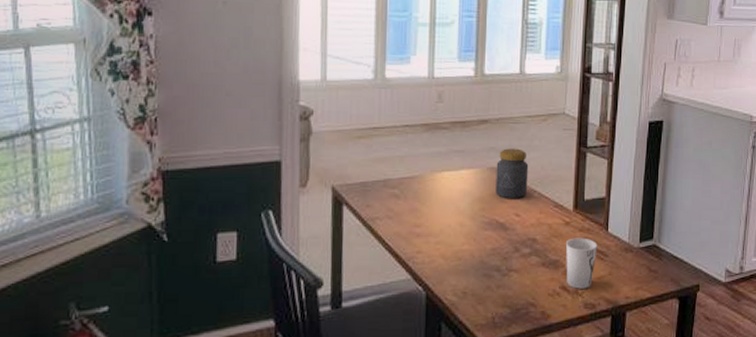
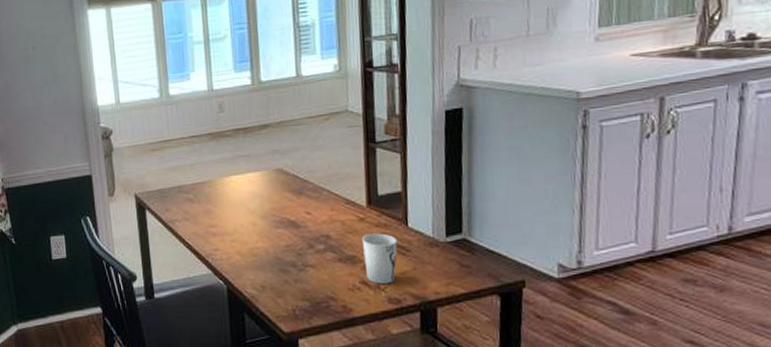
jar: present [495,148,529,199] -> none [281,149,316,198]

